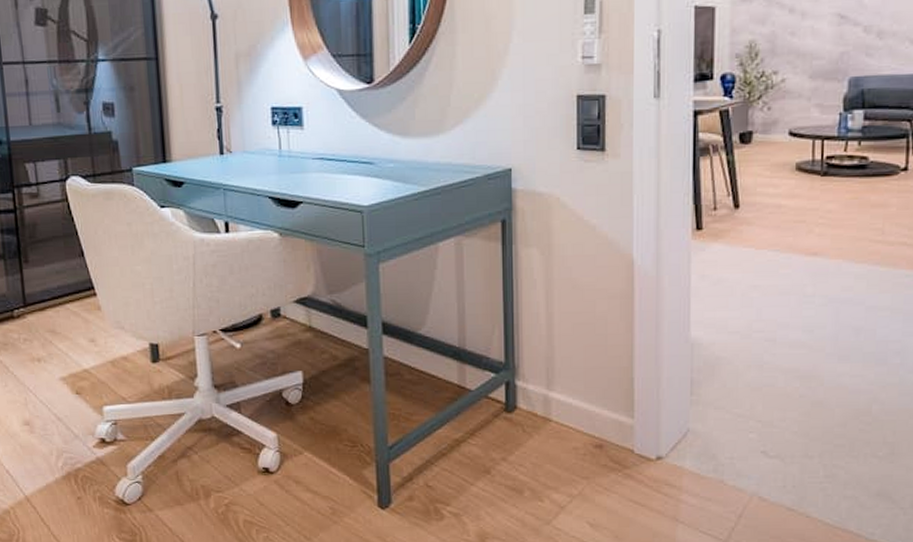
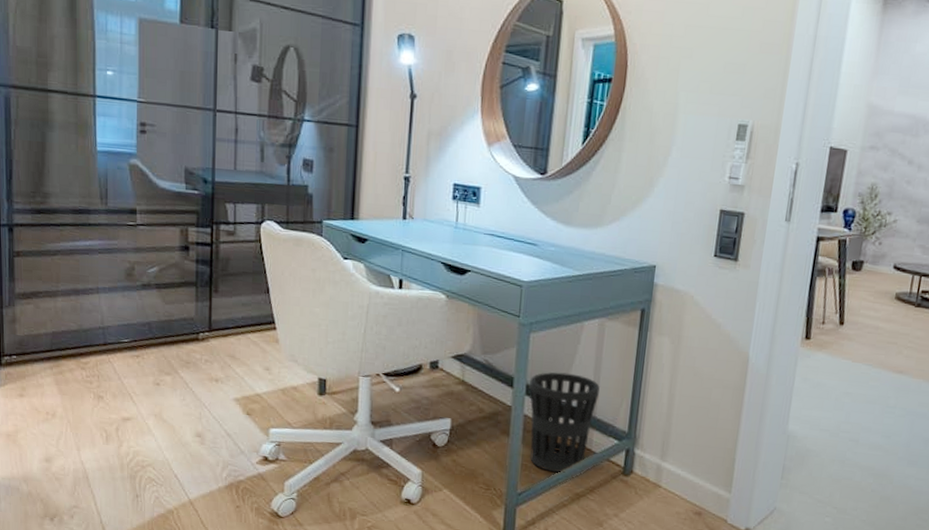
wastebasket: none [386,303,466,417] -> present [529,372,600,473]

